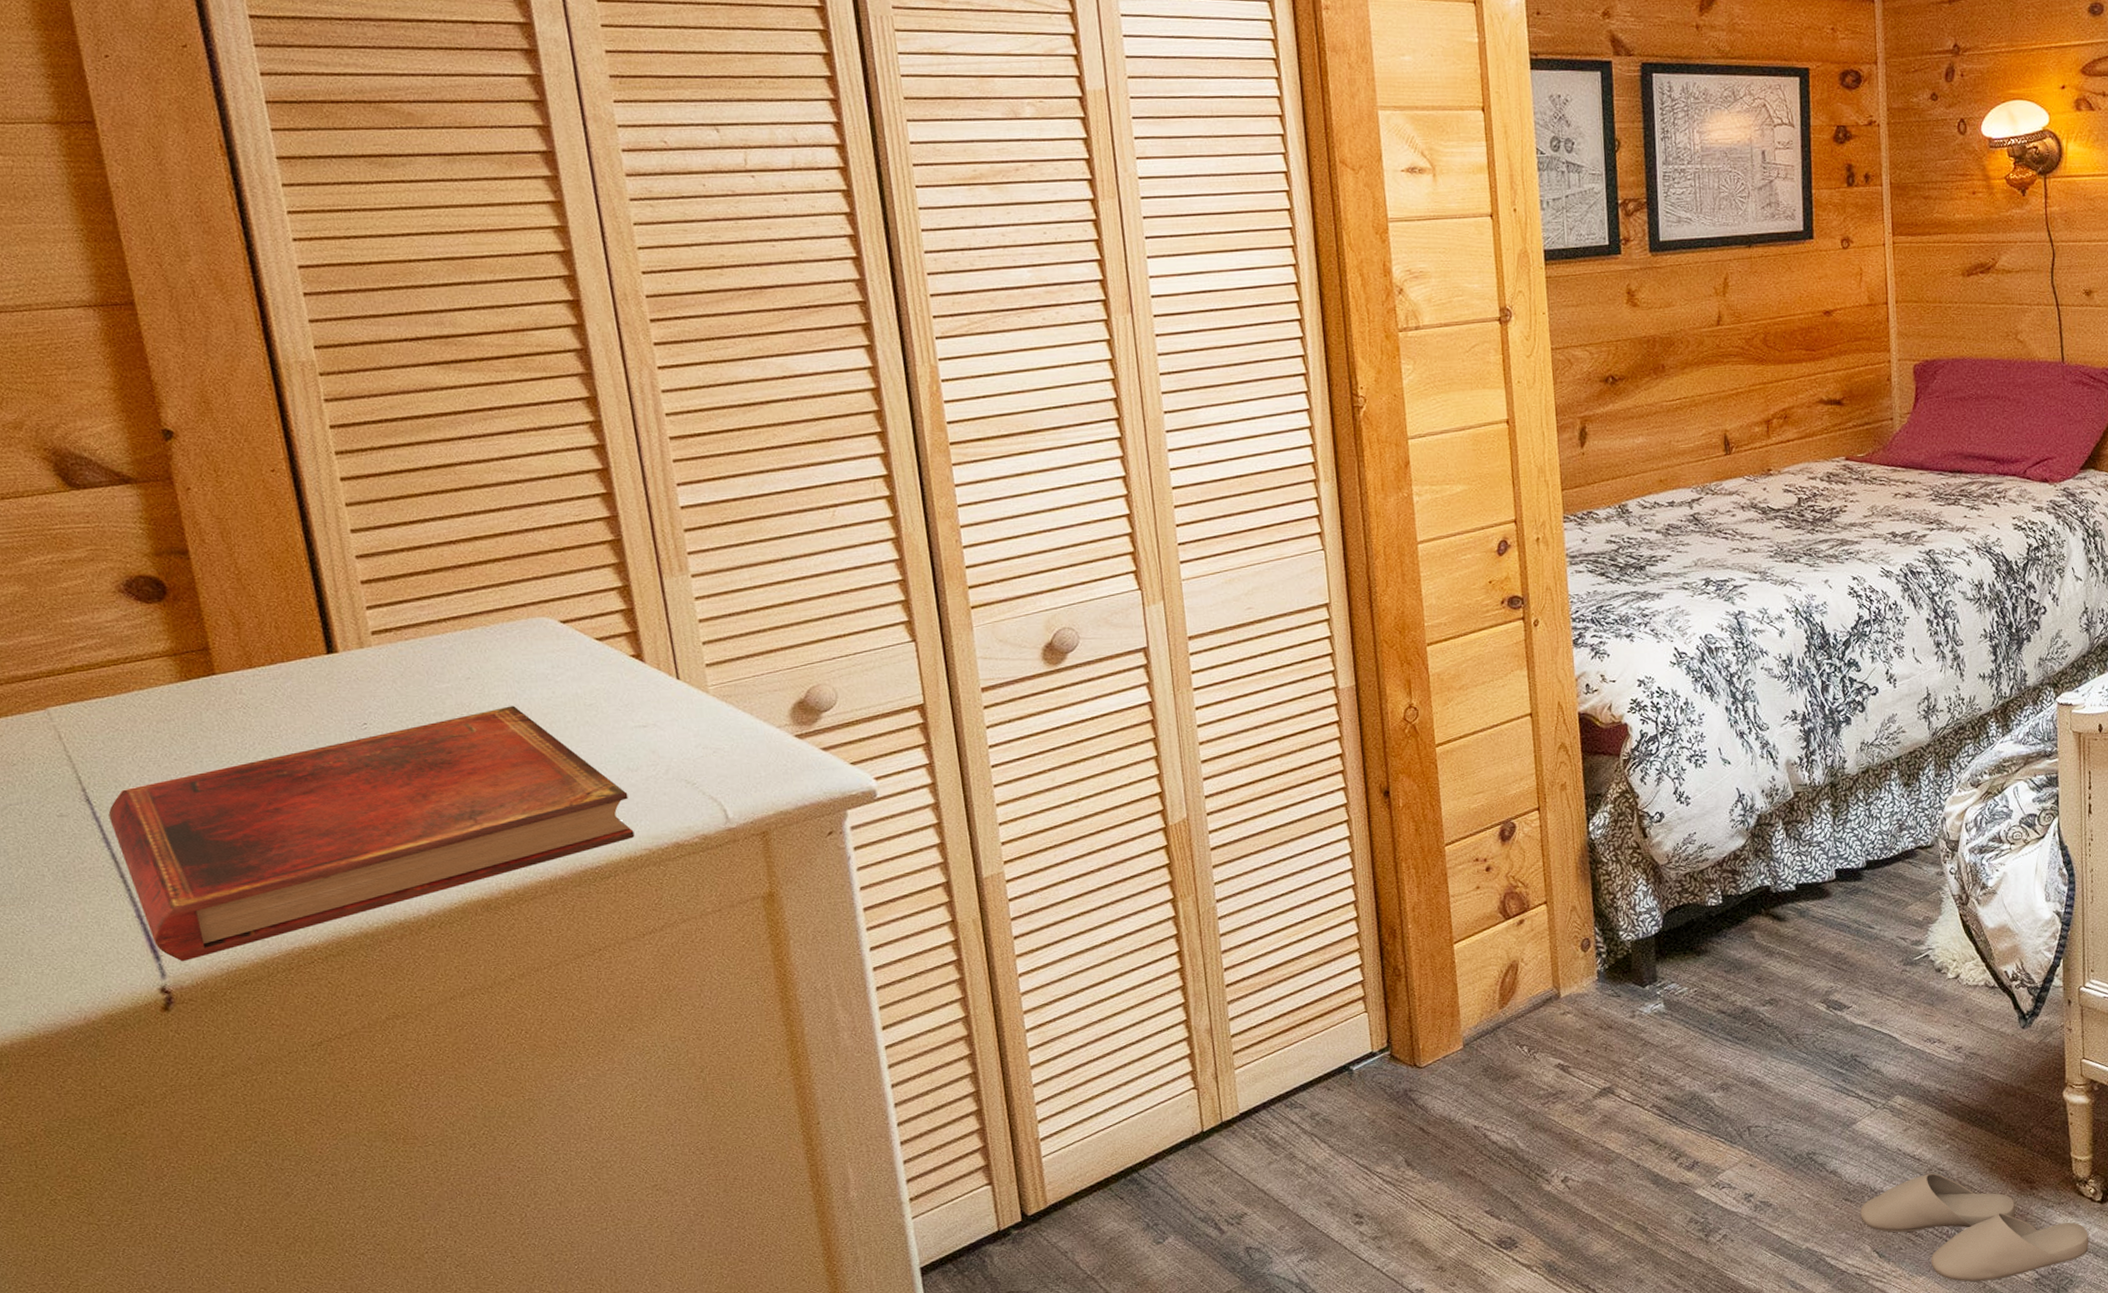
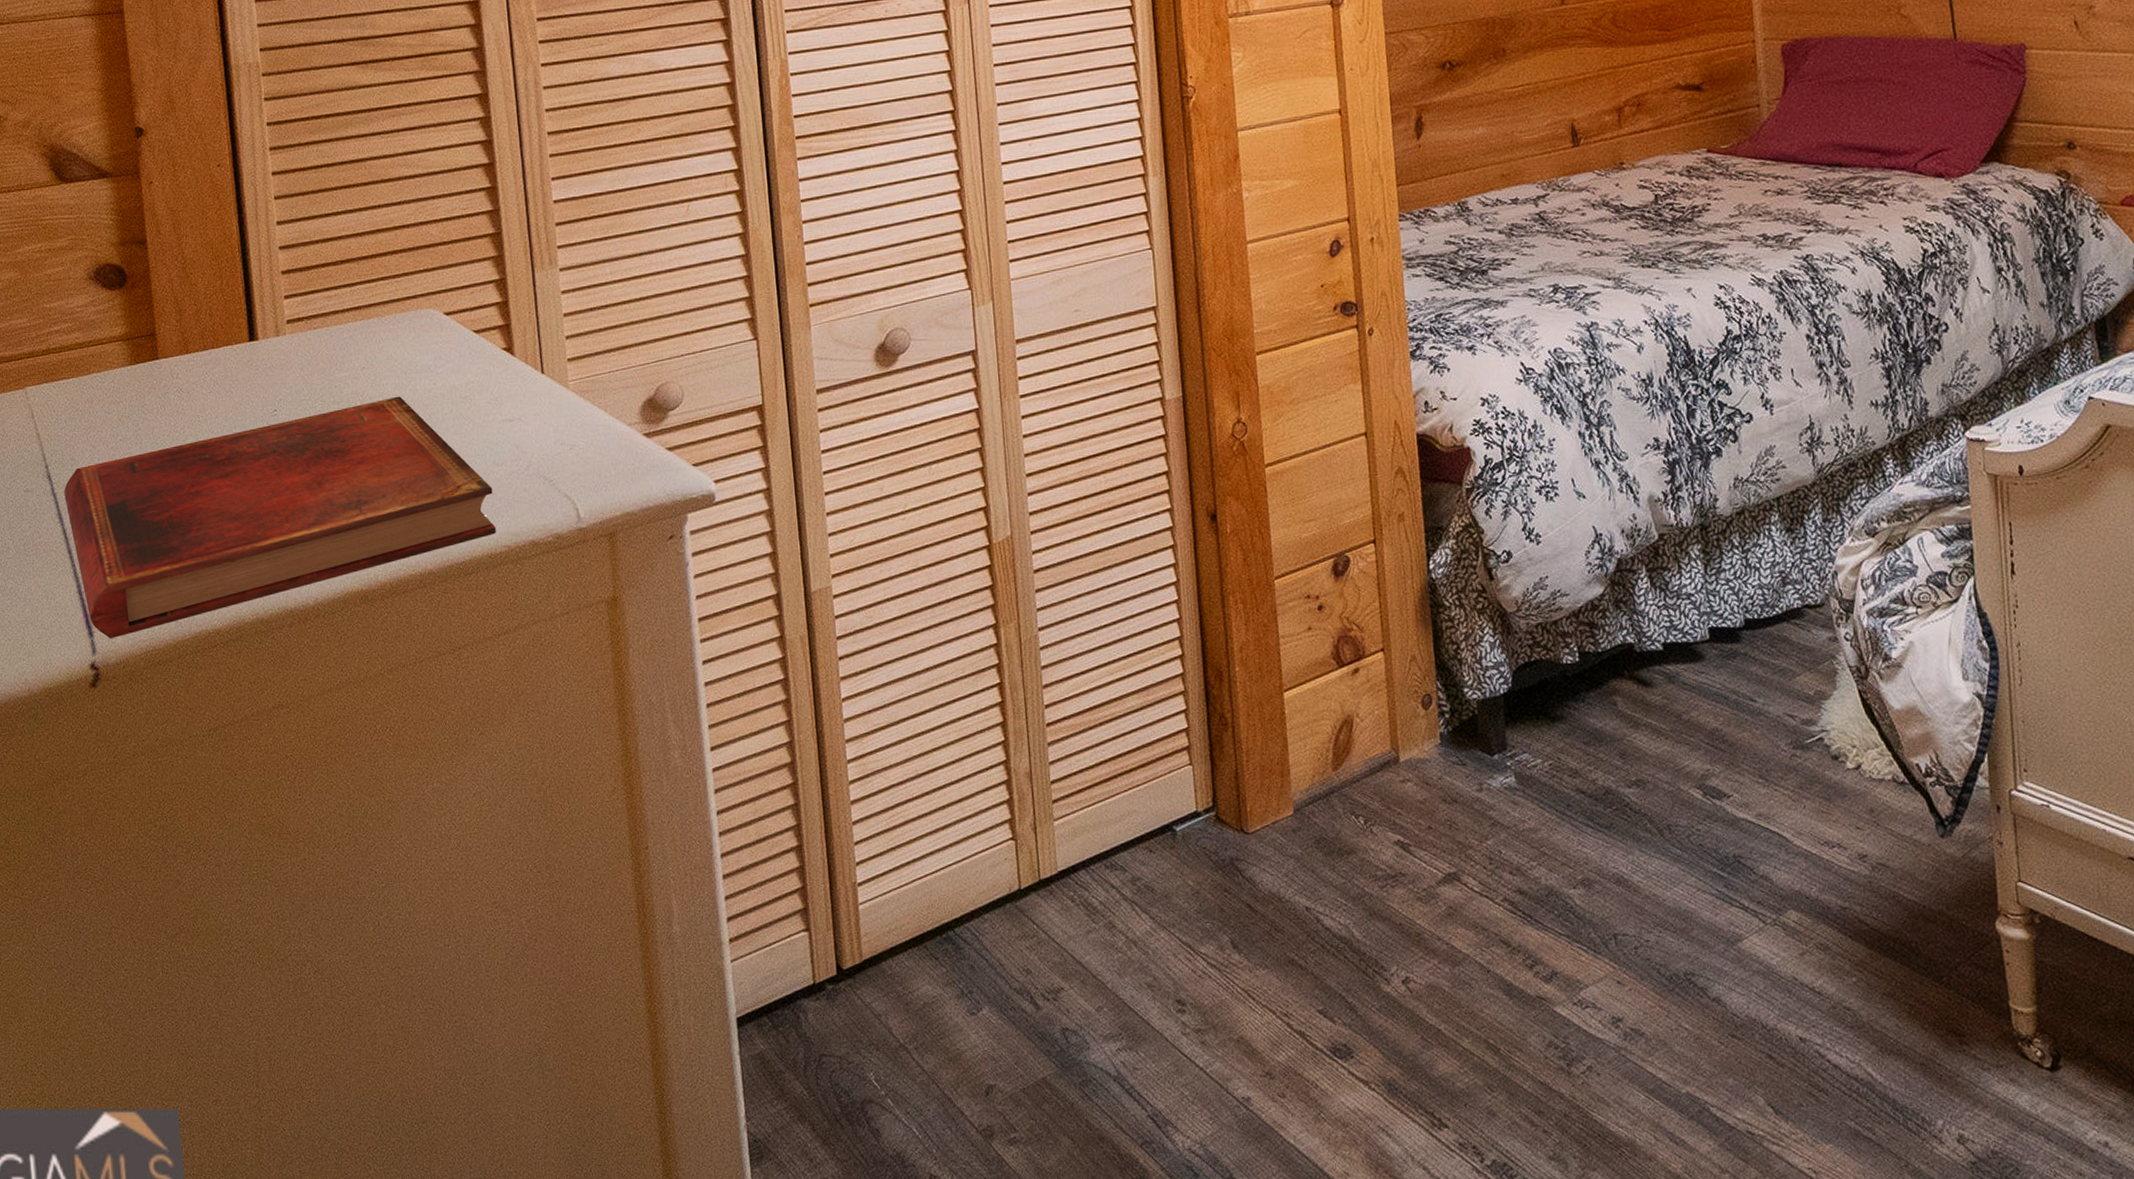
slippers: present [1860,1173,2089,1282] -> none [1750,1012,2038,1158]

